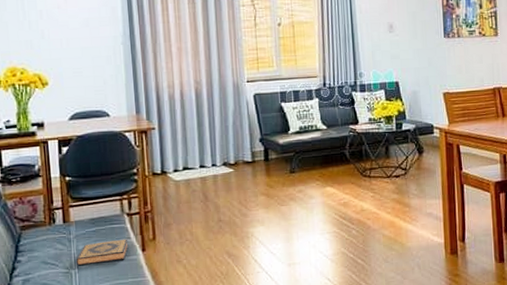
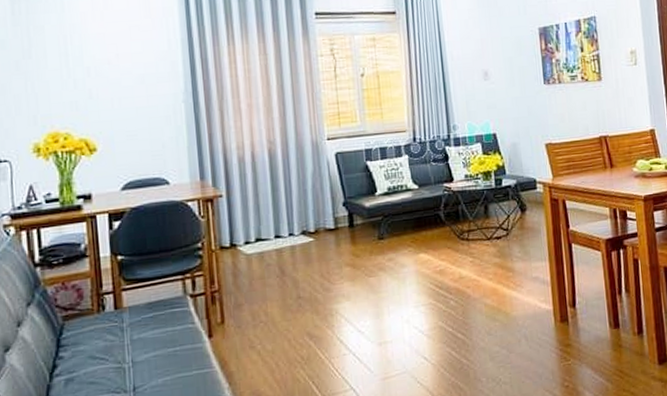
hardback book: present [76,239,129,266] -> none [130,324,193,359]

